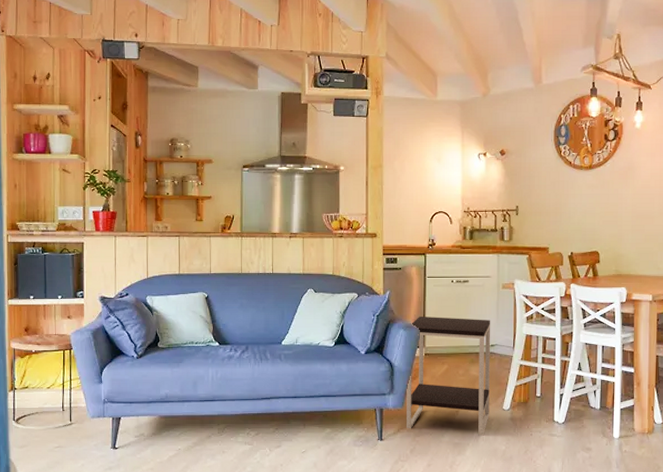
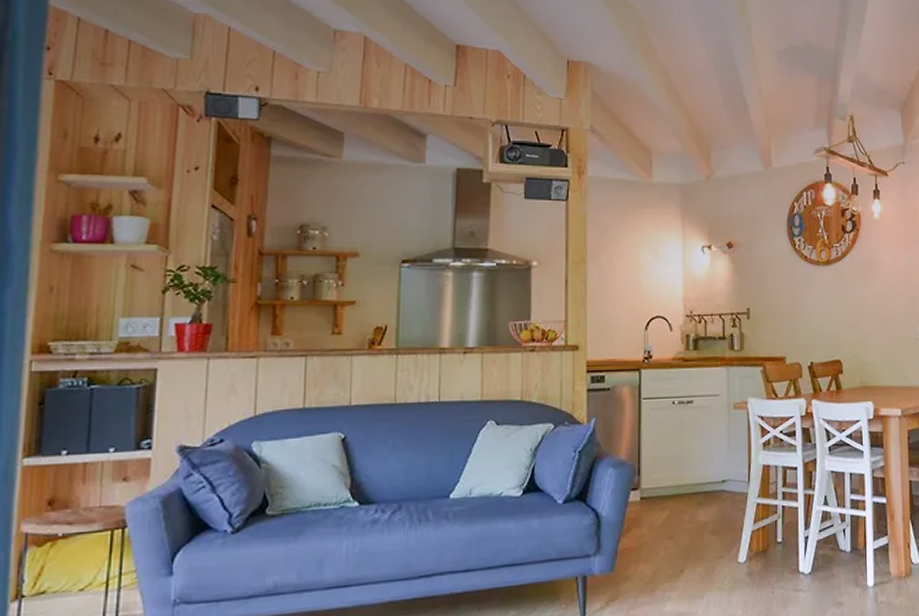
side table: present [407,316,490,436] -> none [617,448,722,601]

